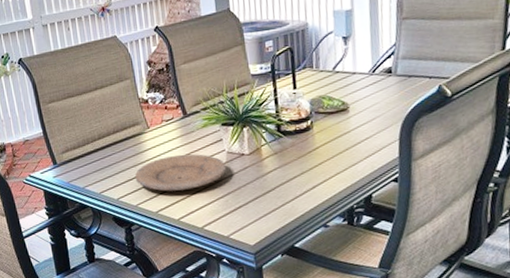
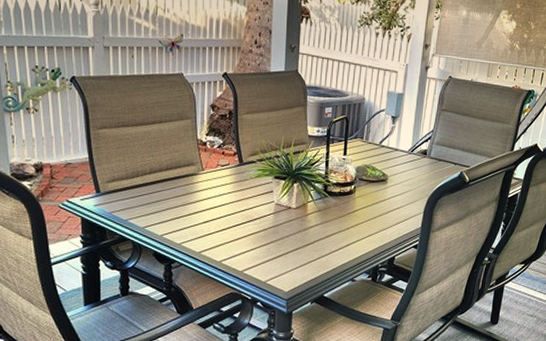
plate: present [135,154,227,192] -> none [182,200,273,234]

